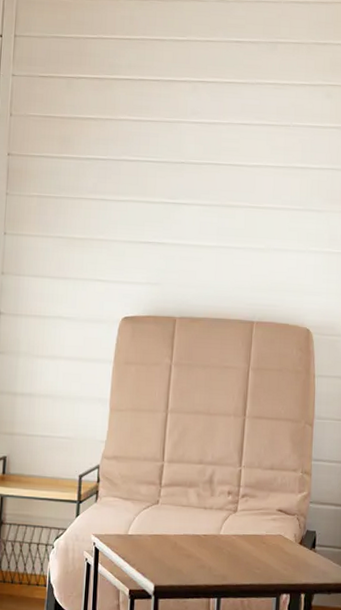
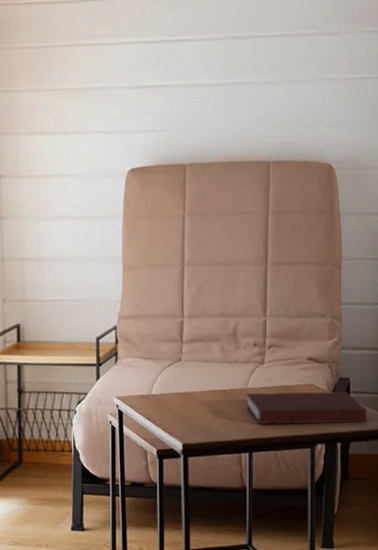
notebook: none [218,540,331,576] -> present [246,392,368,426]

